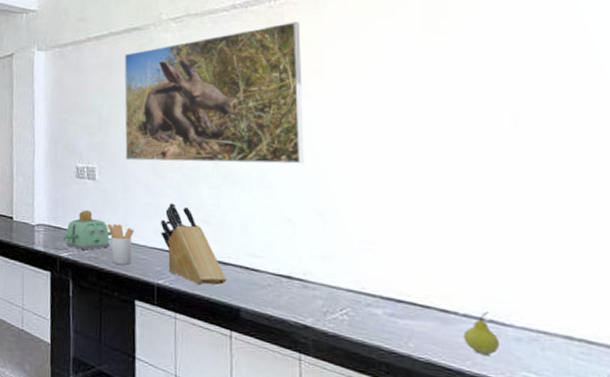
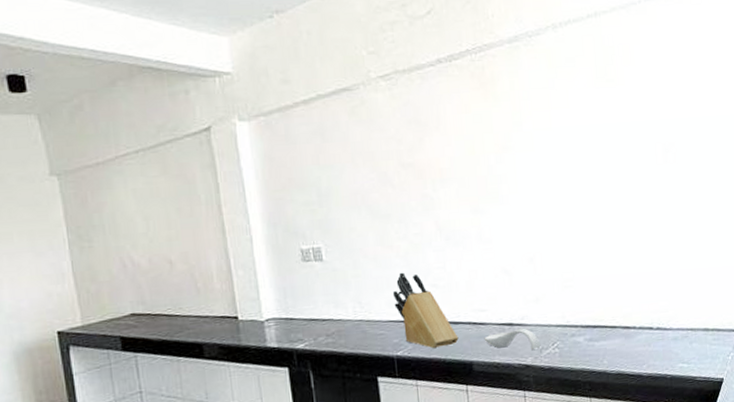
toaster: present [63,210,113,250] -> none [296,294,348,338]
utensil holder: present [107,223,134,265] -> none [340,303,369,345]
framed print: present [124,22,304,164] -> none [336,75,514,234]
spoon rest: none [256,283,325,311] -> present [484,327,541,350]
fruit: present [463,311,500,355] -> none [640,321,664,357]

